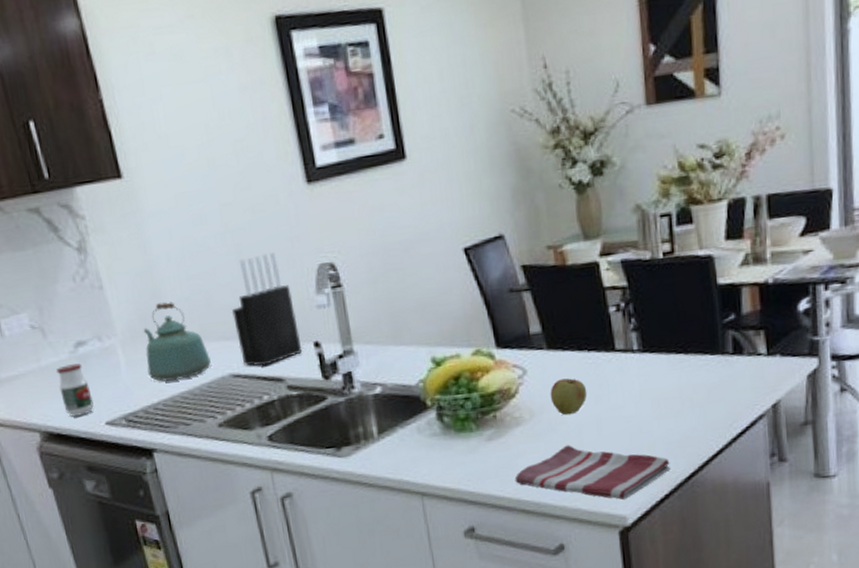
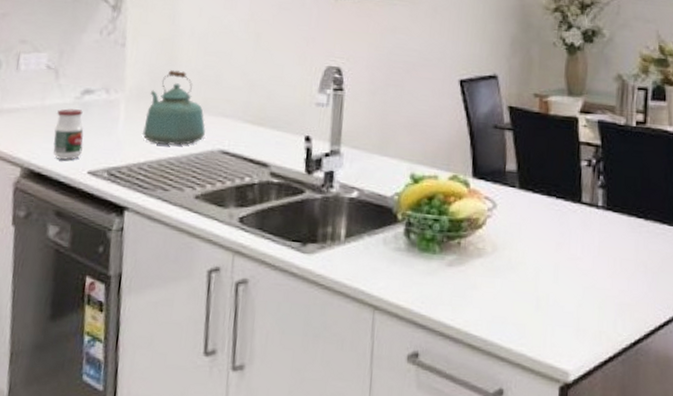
knife block: present [231,252,303,366] -> none [234,47,296,149]
dish towel: present [515,445,672,501] -> none [467,286,619,355]
apple: present [550,378,587,415] -> none [514,219,550,257]

